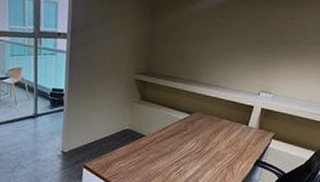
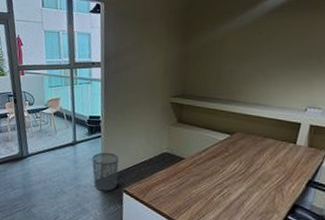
waste bin: none [52,126,81,166] -> present [92,152,119,191]

